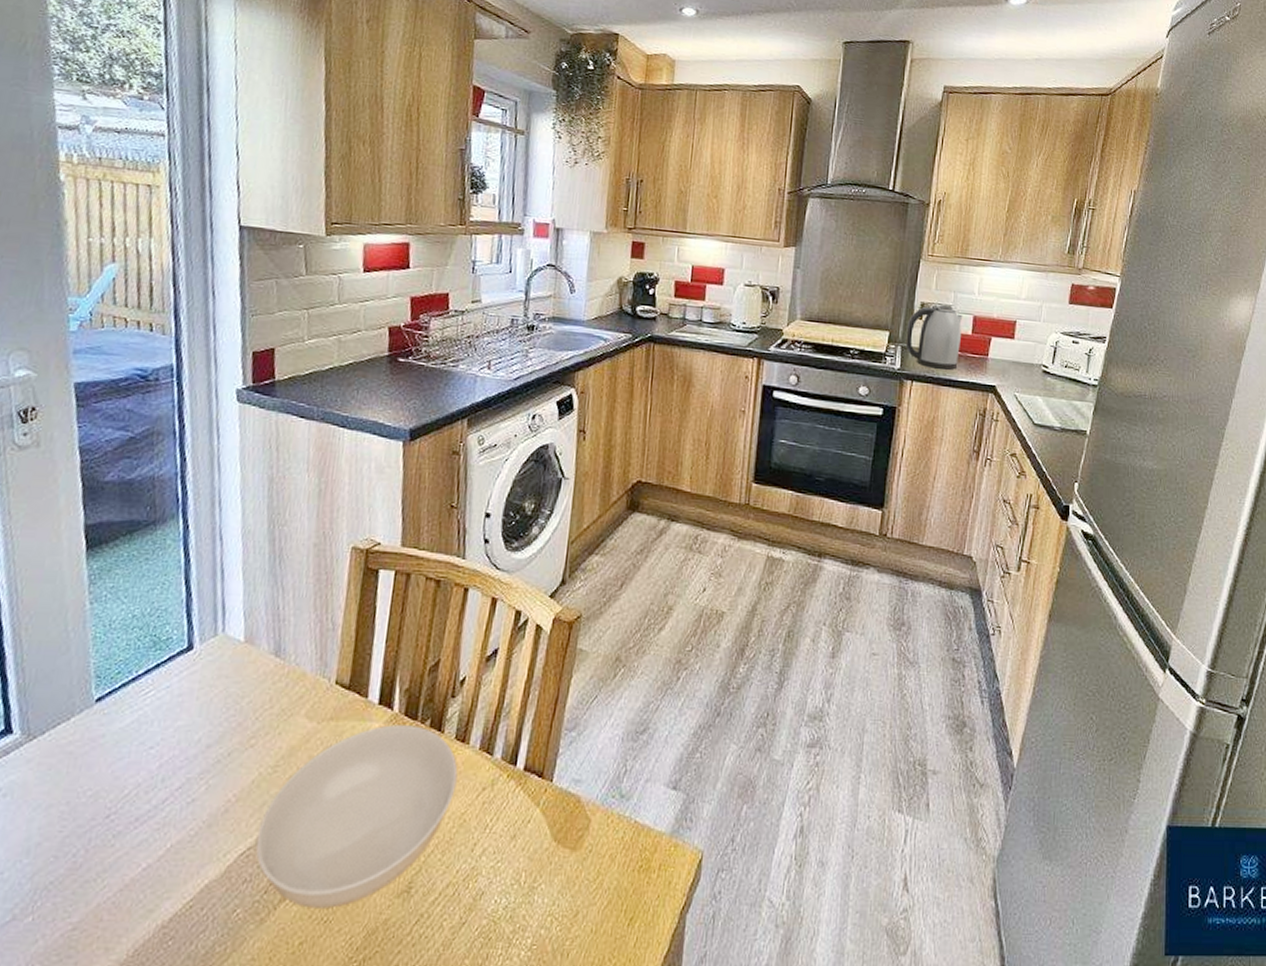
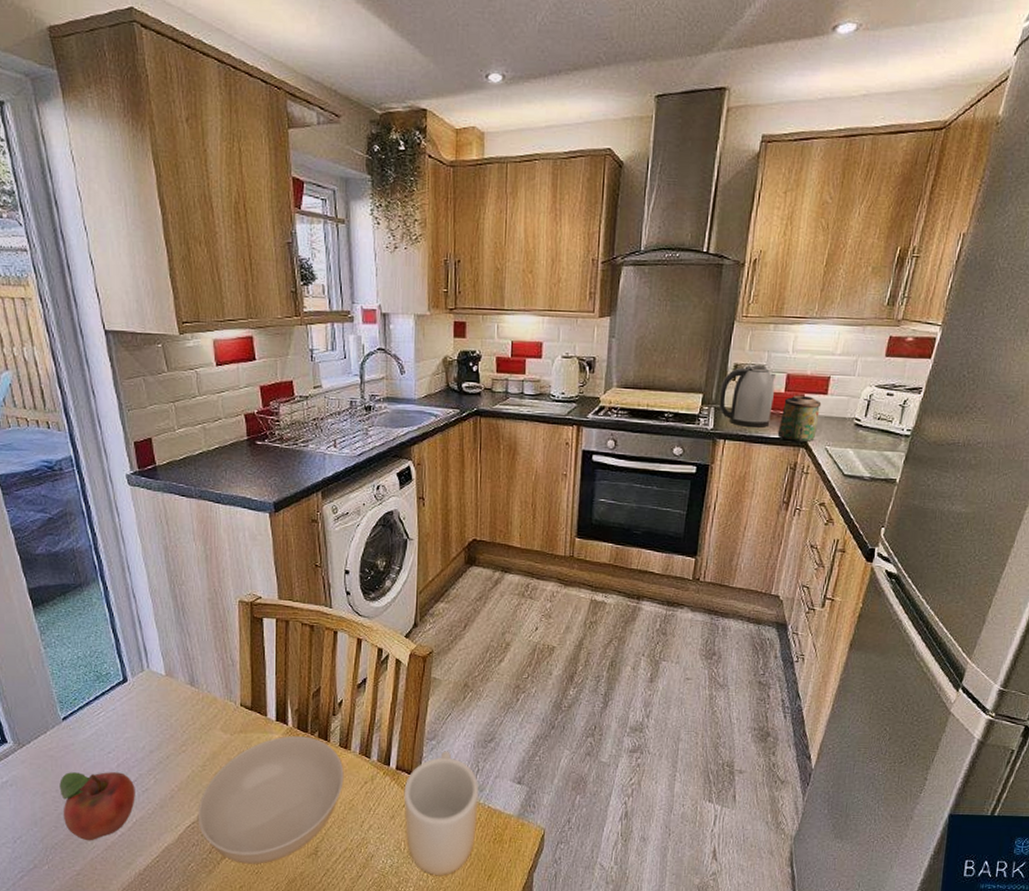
fruit: none [69,775,178,878] -> present [59,772,135,841]
mug: none [528,745,626,921] -> present [403,751,479,876]
canister: none [966,338,1009,388] -> present [777,395,822,443]

